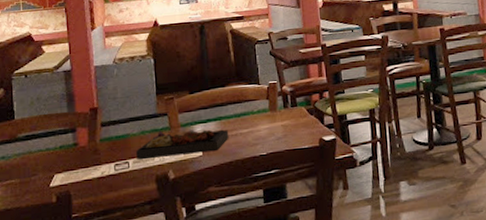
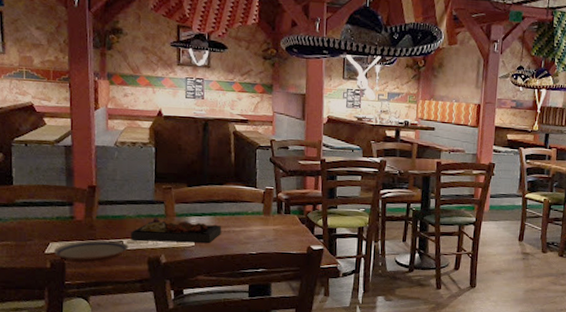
plate: none [58,162,135,193] -> present [53,240,128,263]

